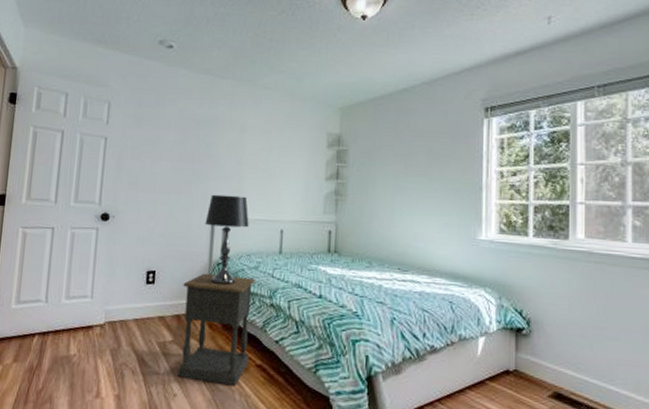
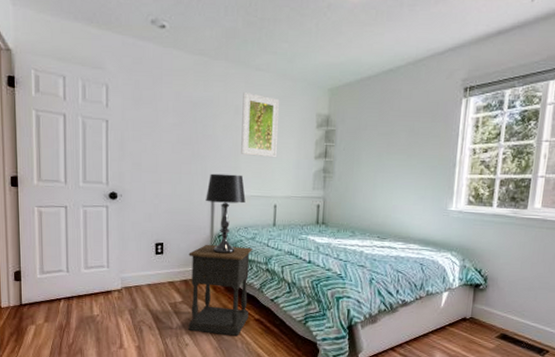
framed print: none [245,111,288,179] -> present [241,92,280,158]

